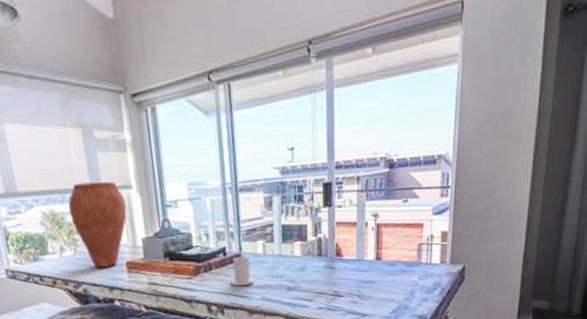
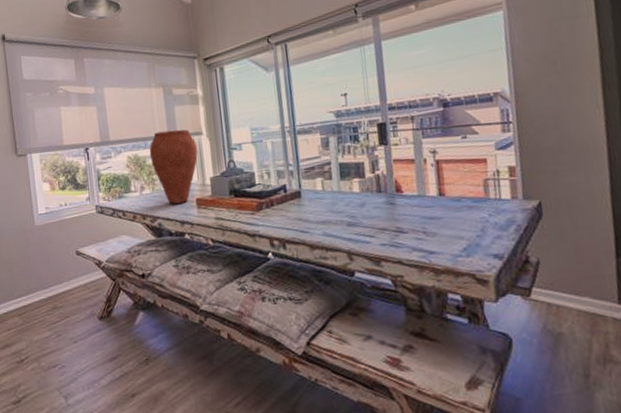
candle: present [230,255,254,287] -> none [291,192,314,222]

